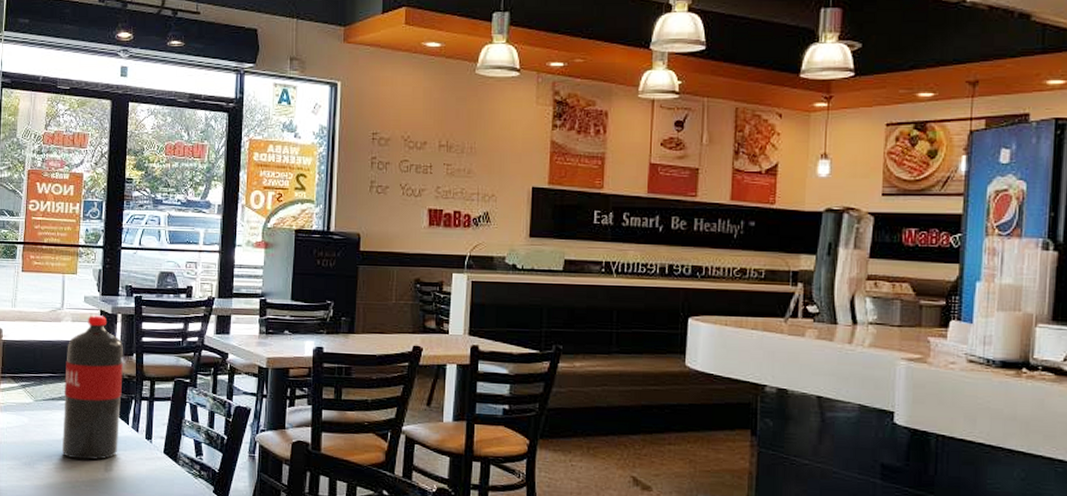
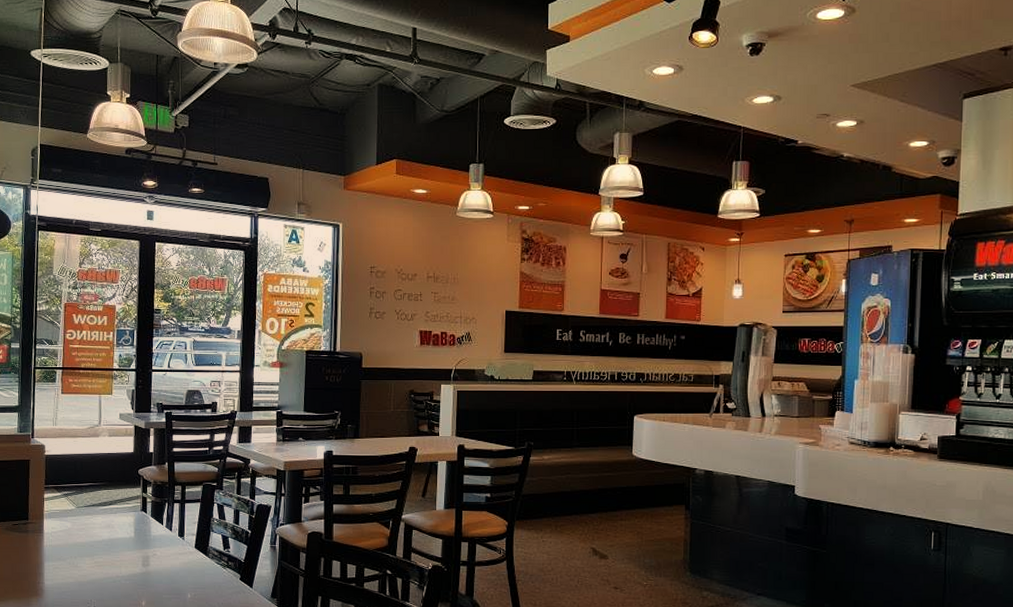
pop: present [61,315,123,460] -> none [102,430,157,557]

